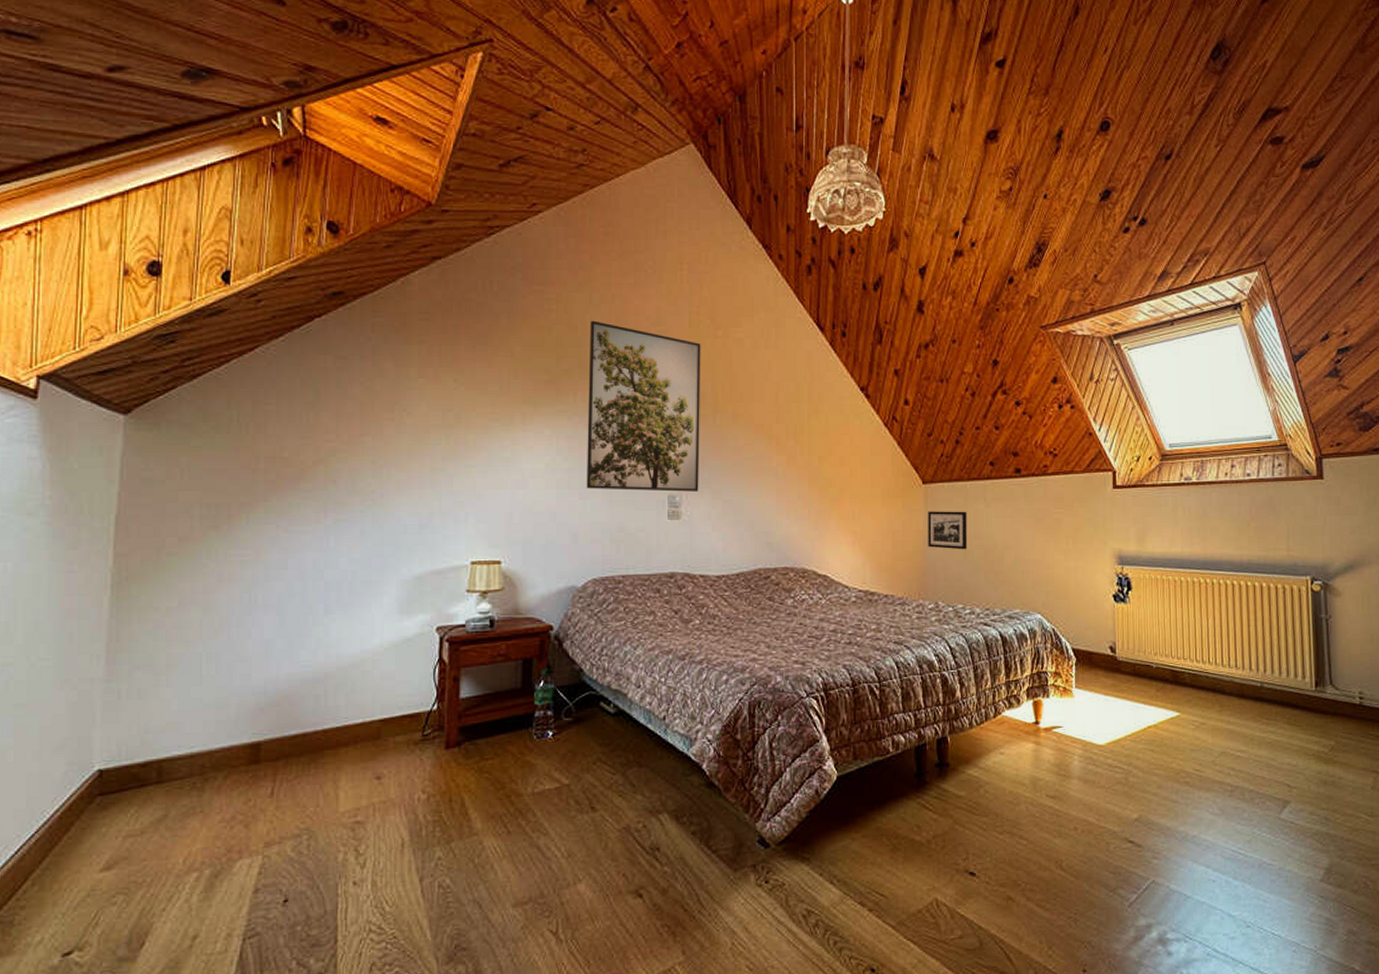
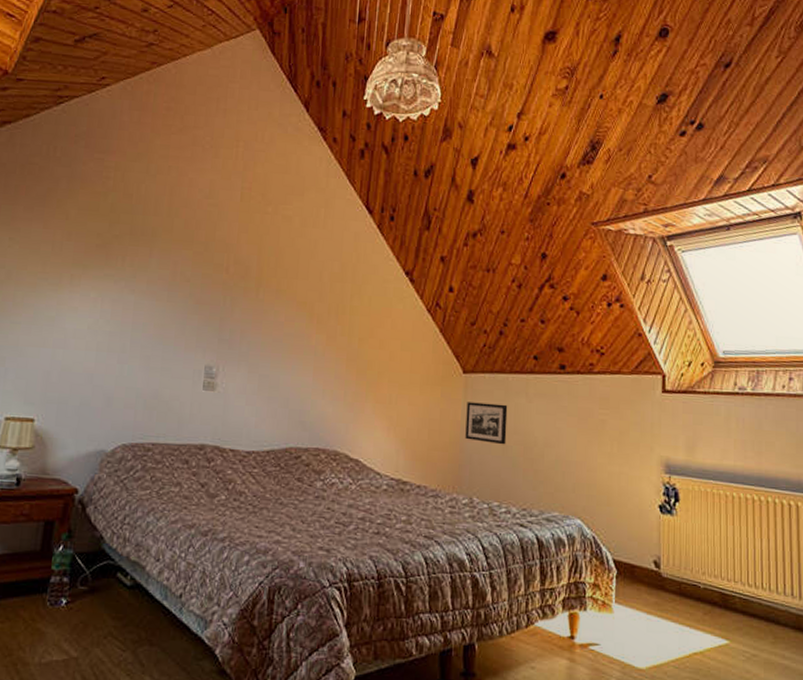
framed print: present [586,320,701,492] -> none [125,189,251,364]

